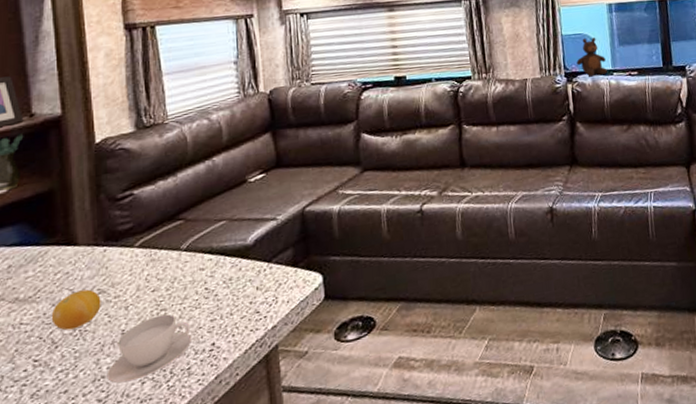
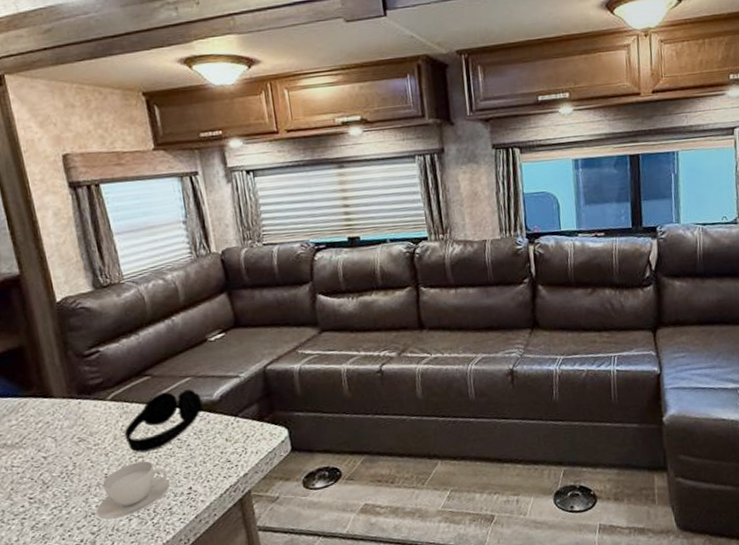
fruit: present [51,289,101,331] -> none [38,437,83,473]
headphones: none [148,233,236,305] -> present [124,389,204,453]
teddy bear: present [576,38,607,77] -> none [539,196,572,238]

